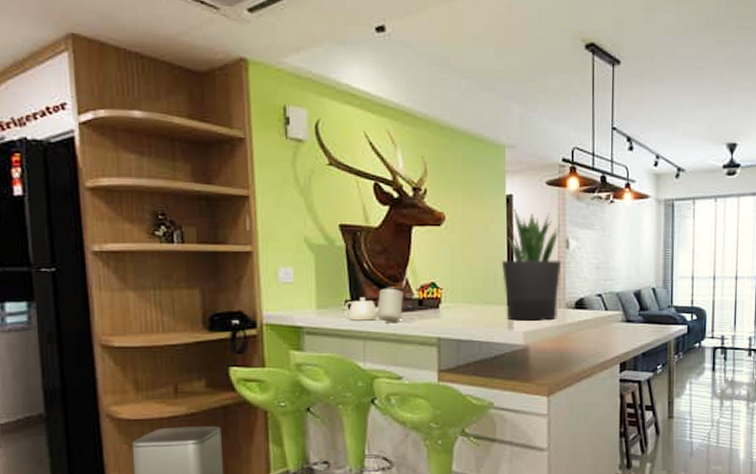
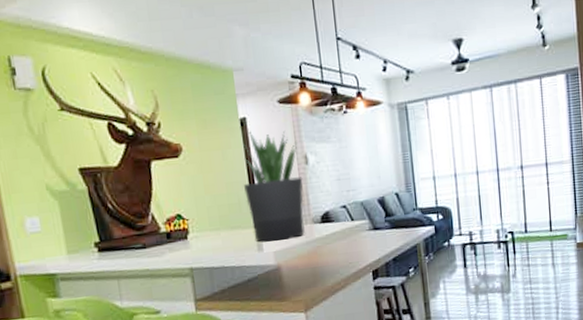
teapot: present [344,296,380,321] -> none [95,236,129,262]
canister: present [368,287,413,323] -> none [117,223,160,260]

